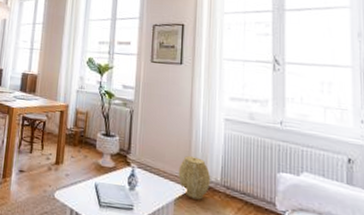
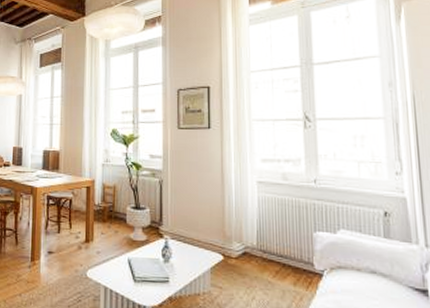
woven basket: present [178,156,211,200] -> none [213,223,247,266]

